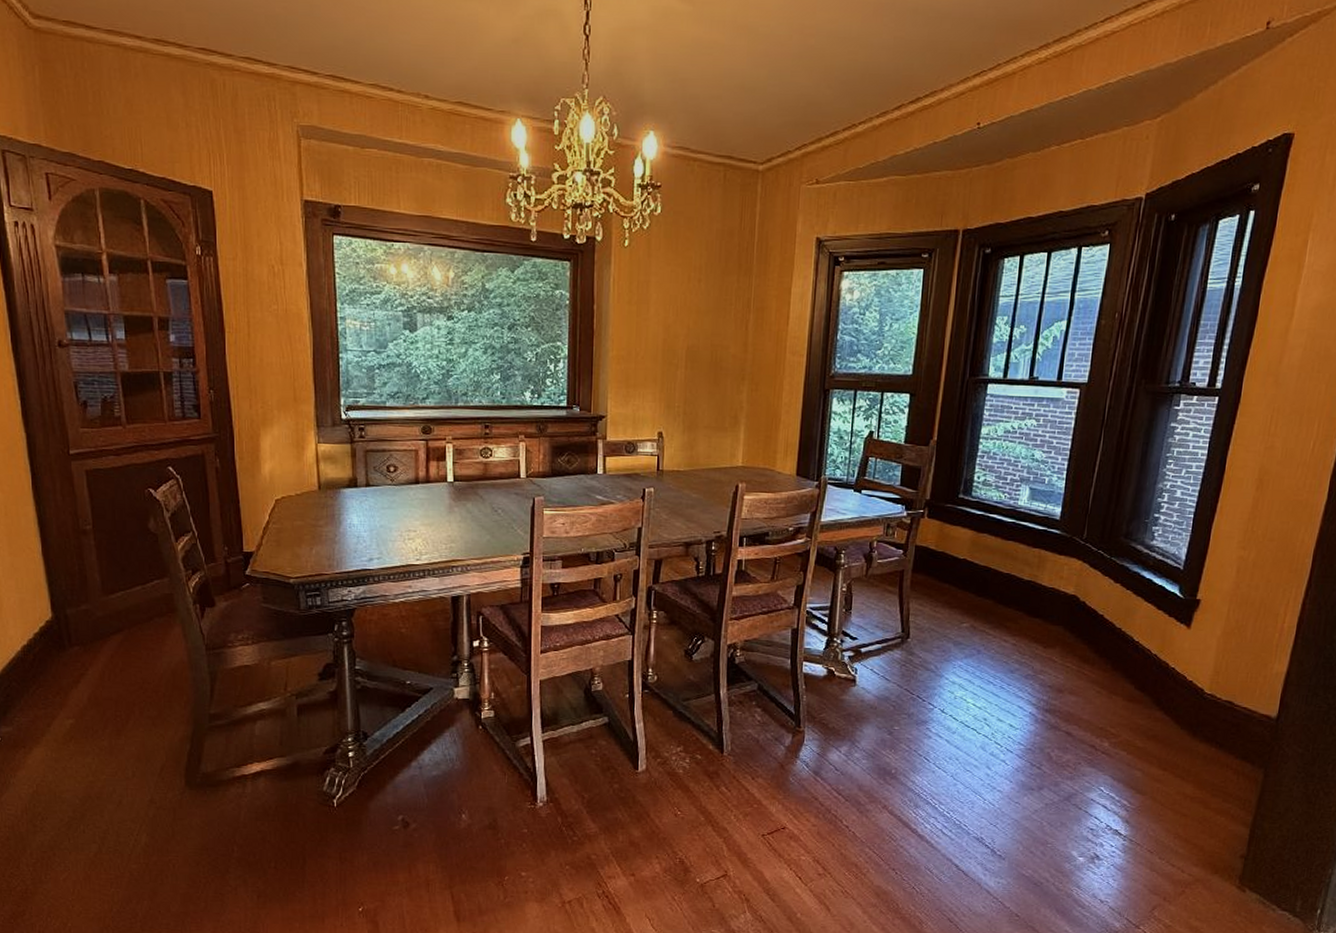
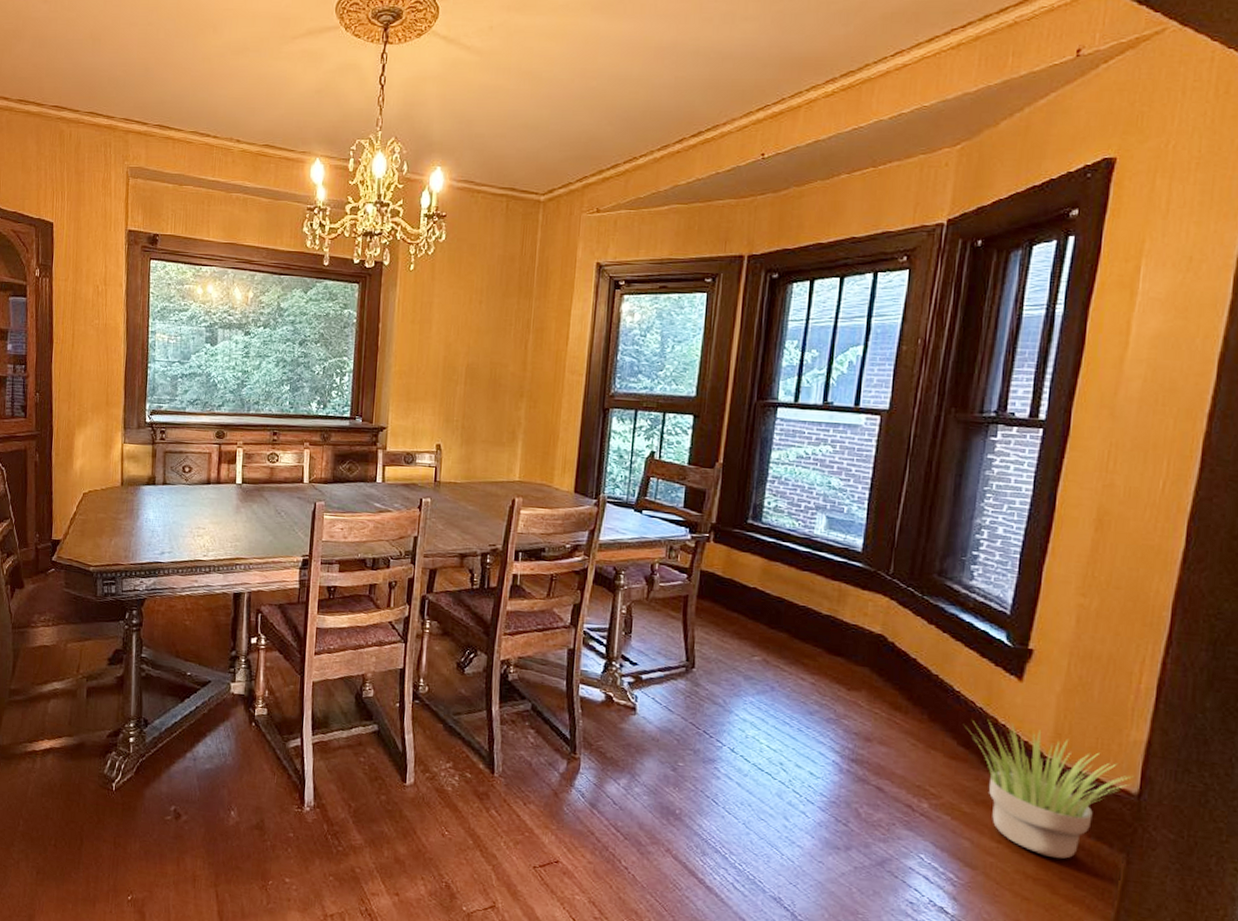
potted plant: none [1142,664,1272,779] -> present [966,719,1131,859]

